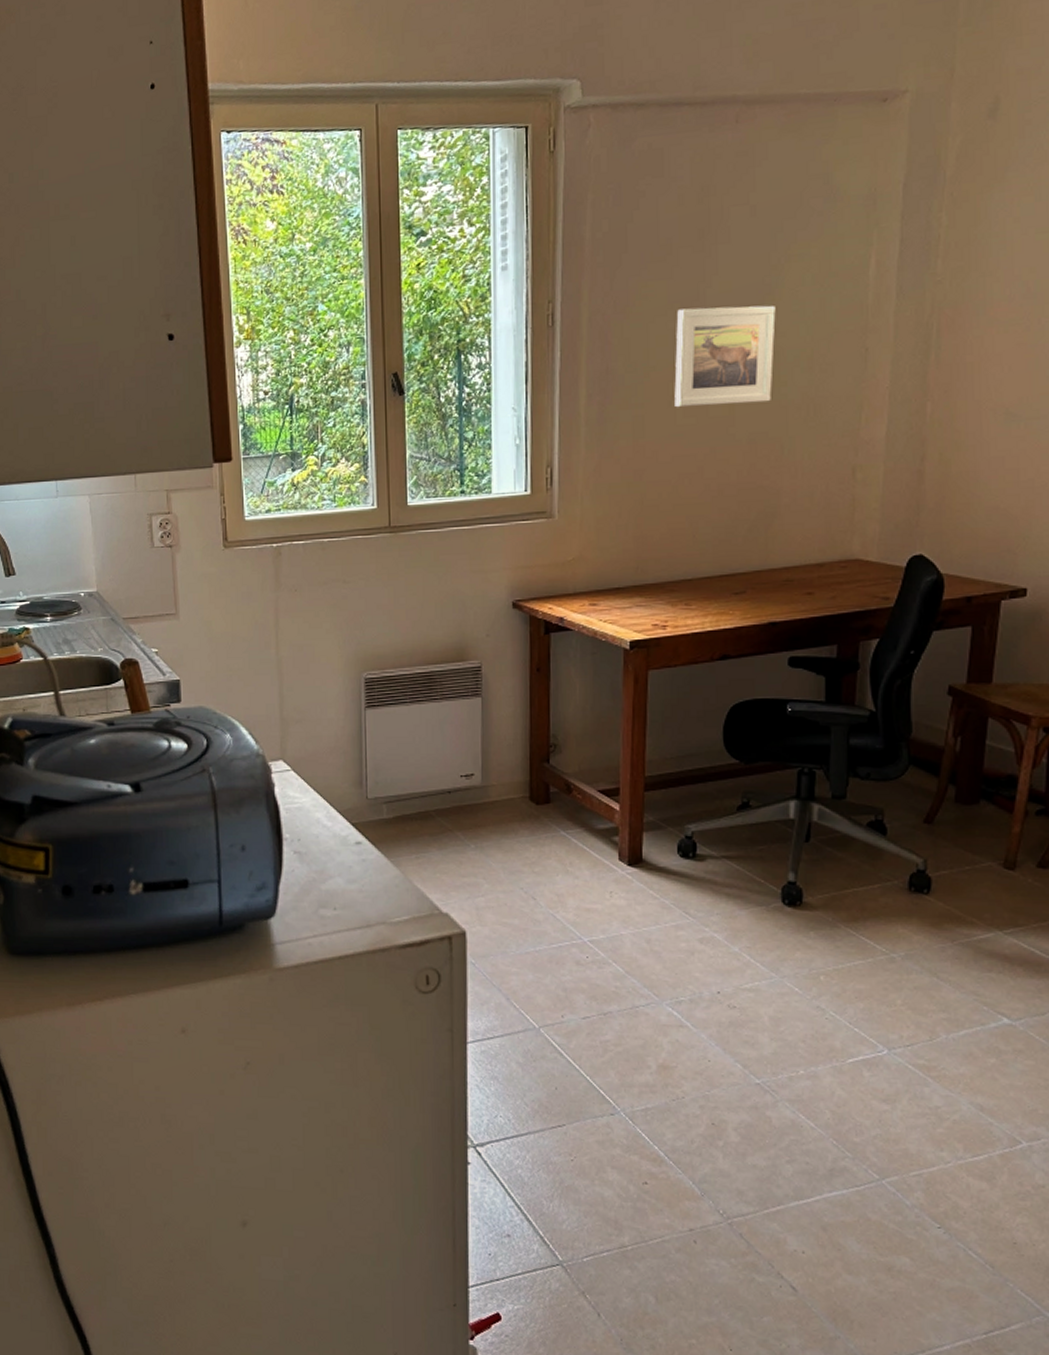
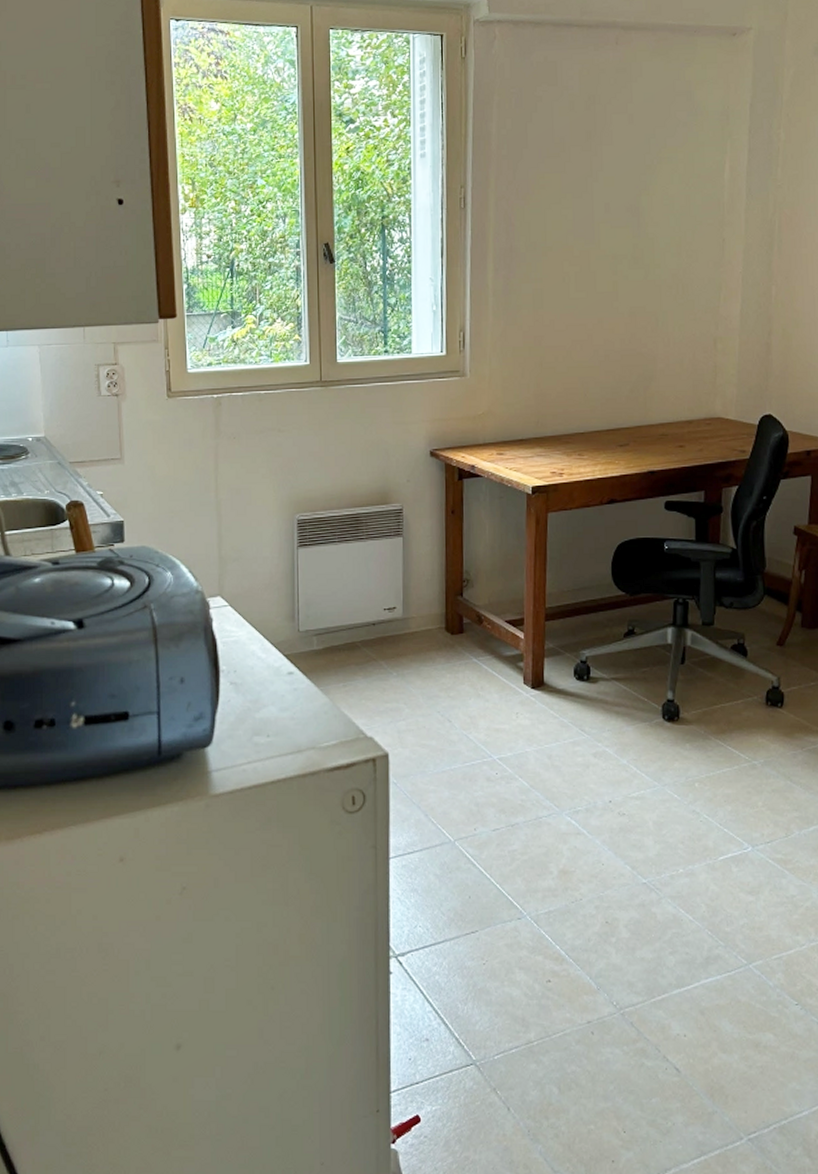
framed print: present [674,305,776,407] -> none [567,198,650,283]

